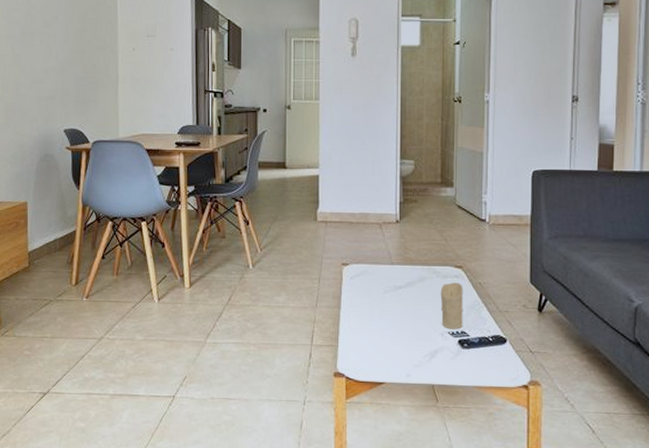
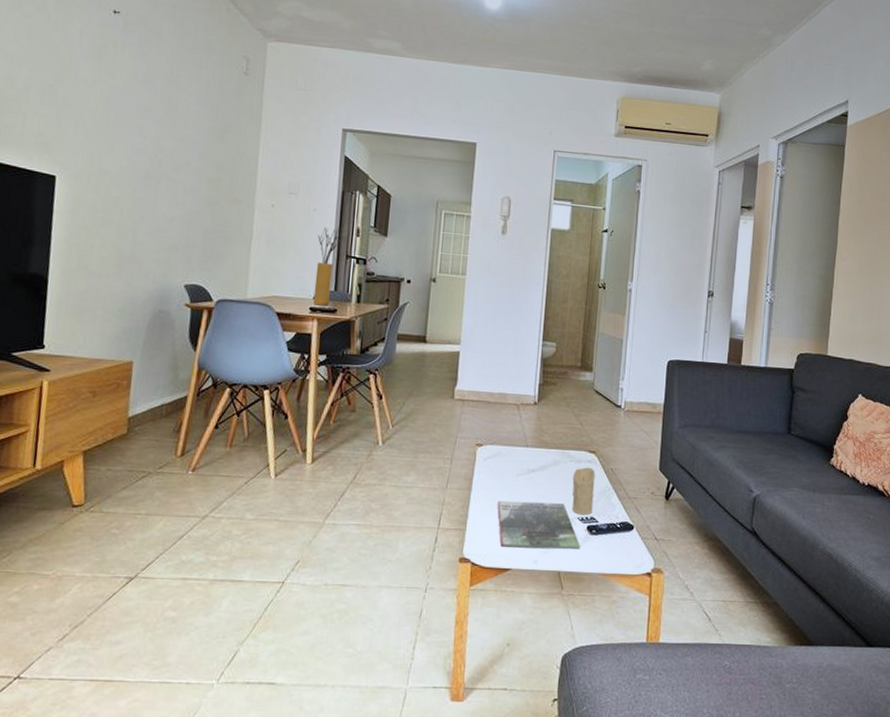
vase: none [177,63,200,140] -> present [313,226,344,306]
magazine: none [367,317,452,363] -> present [497,500,580,549]

